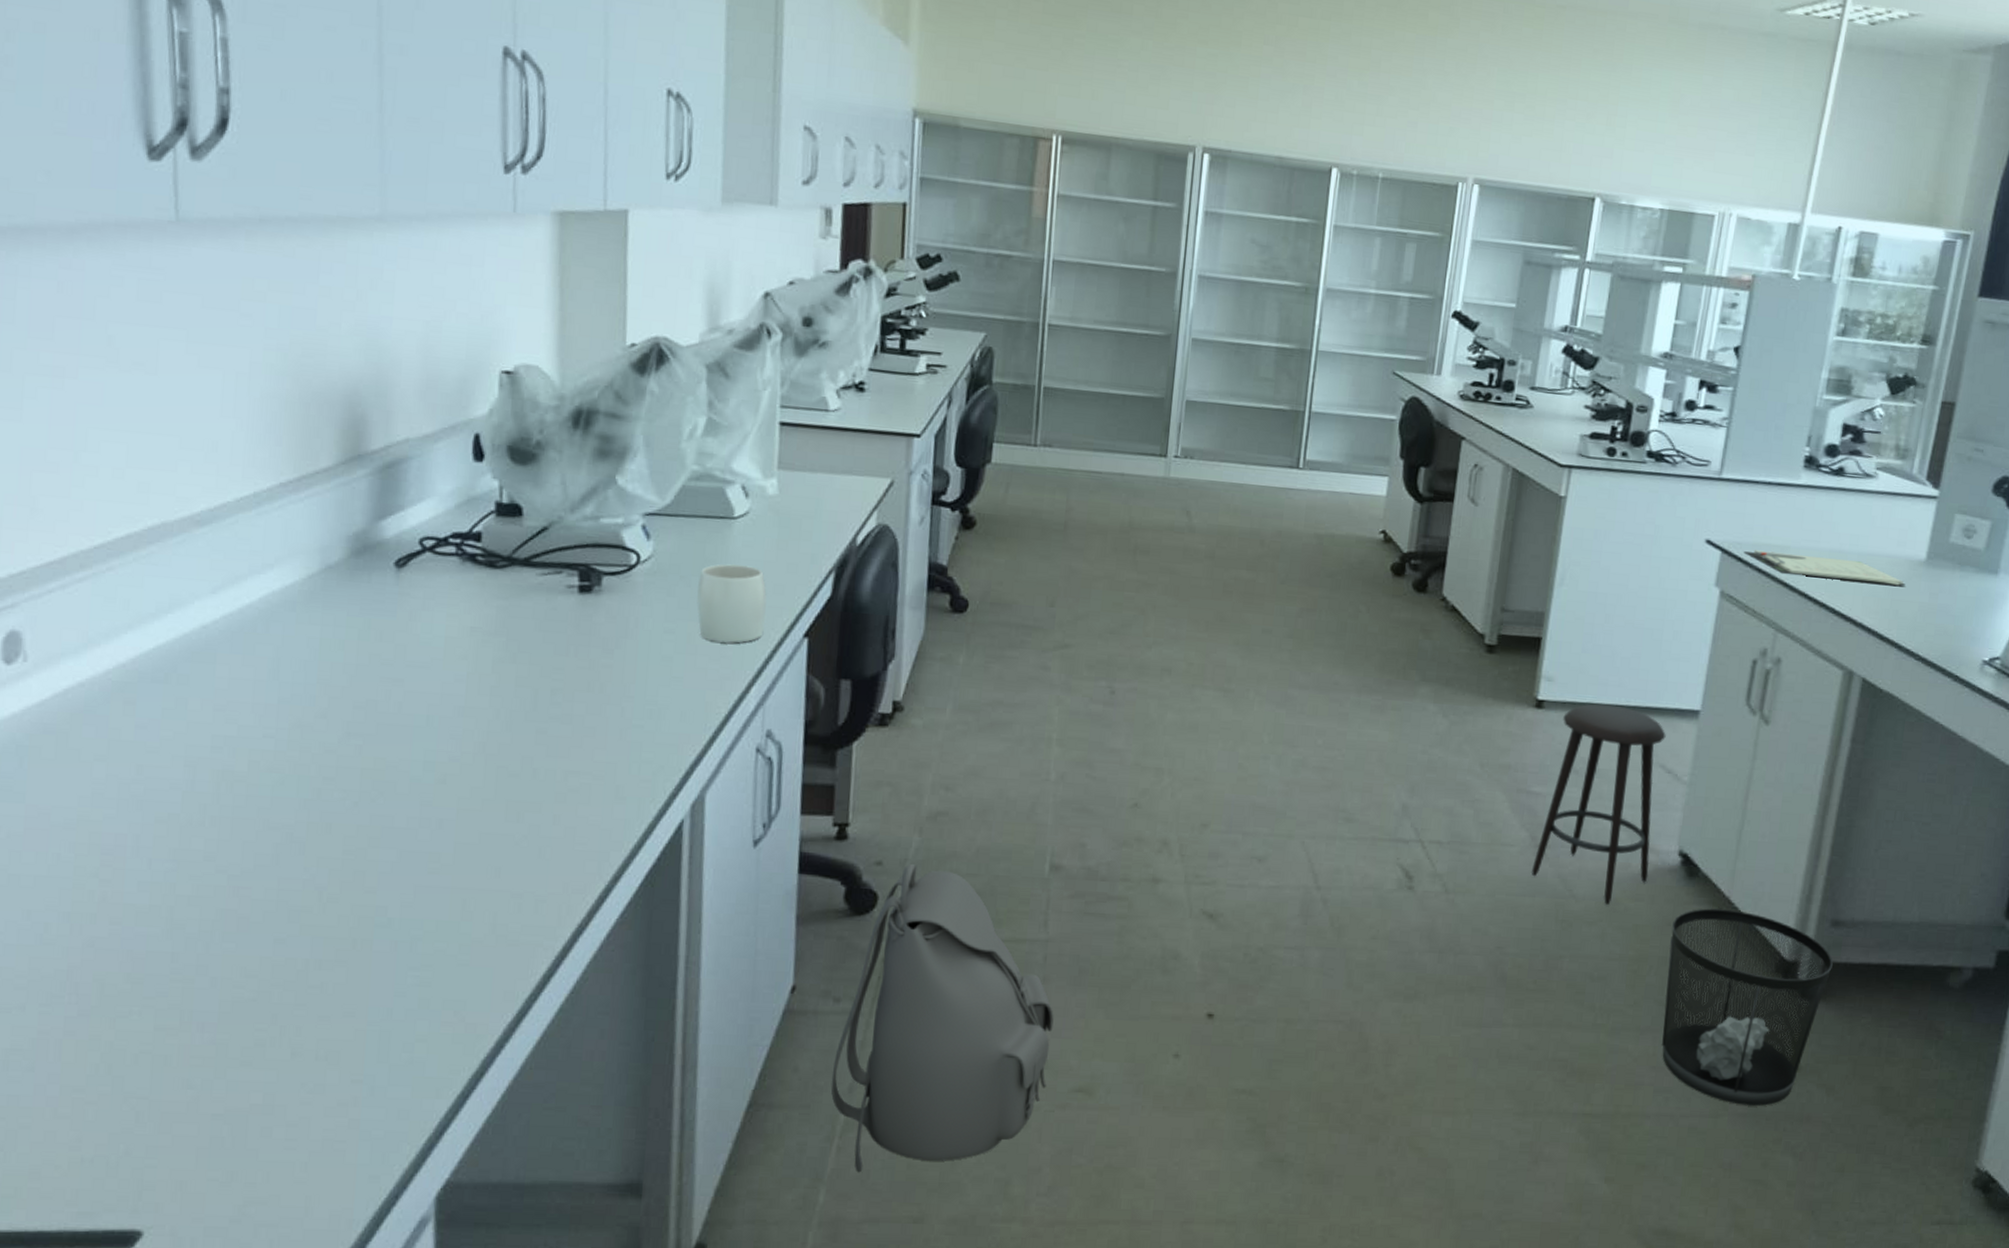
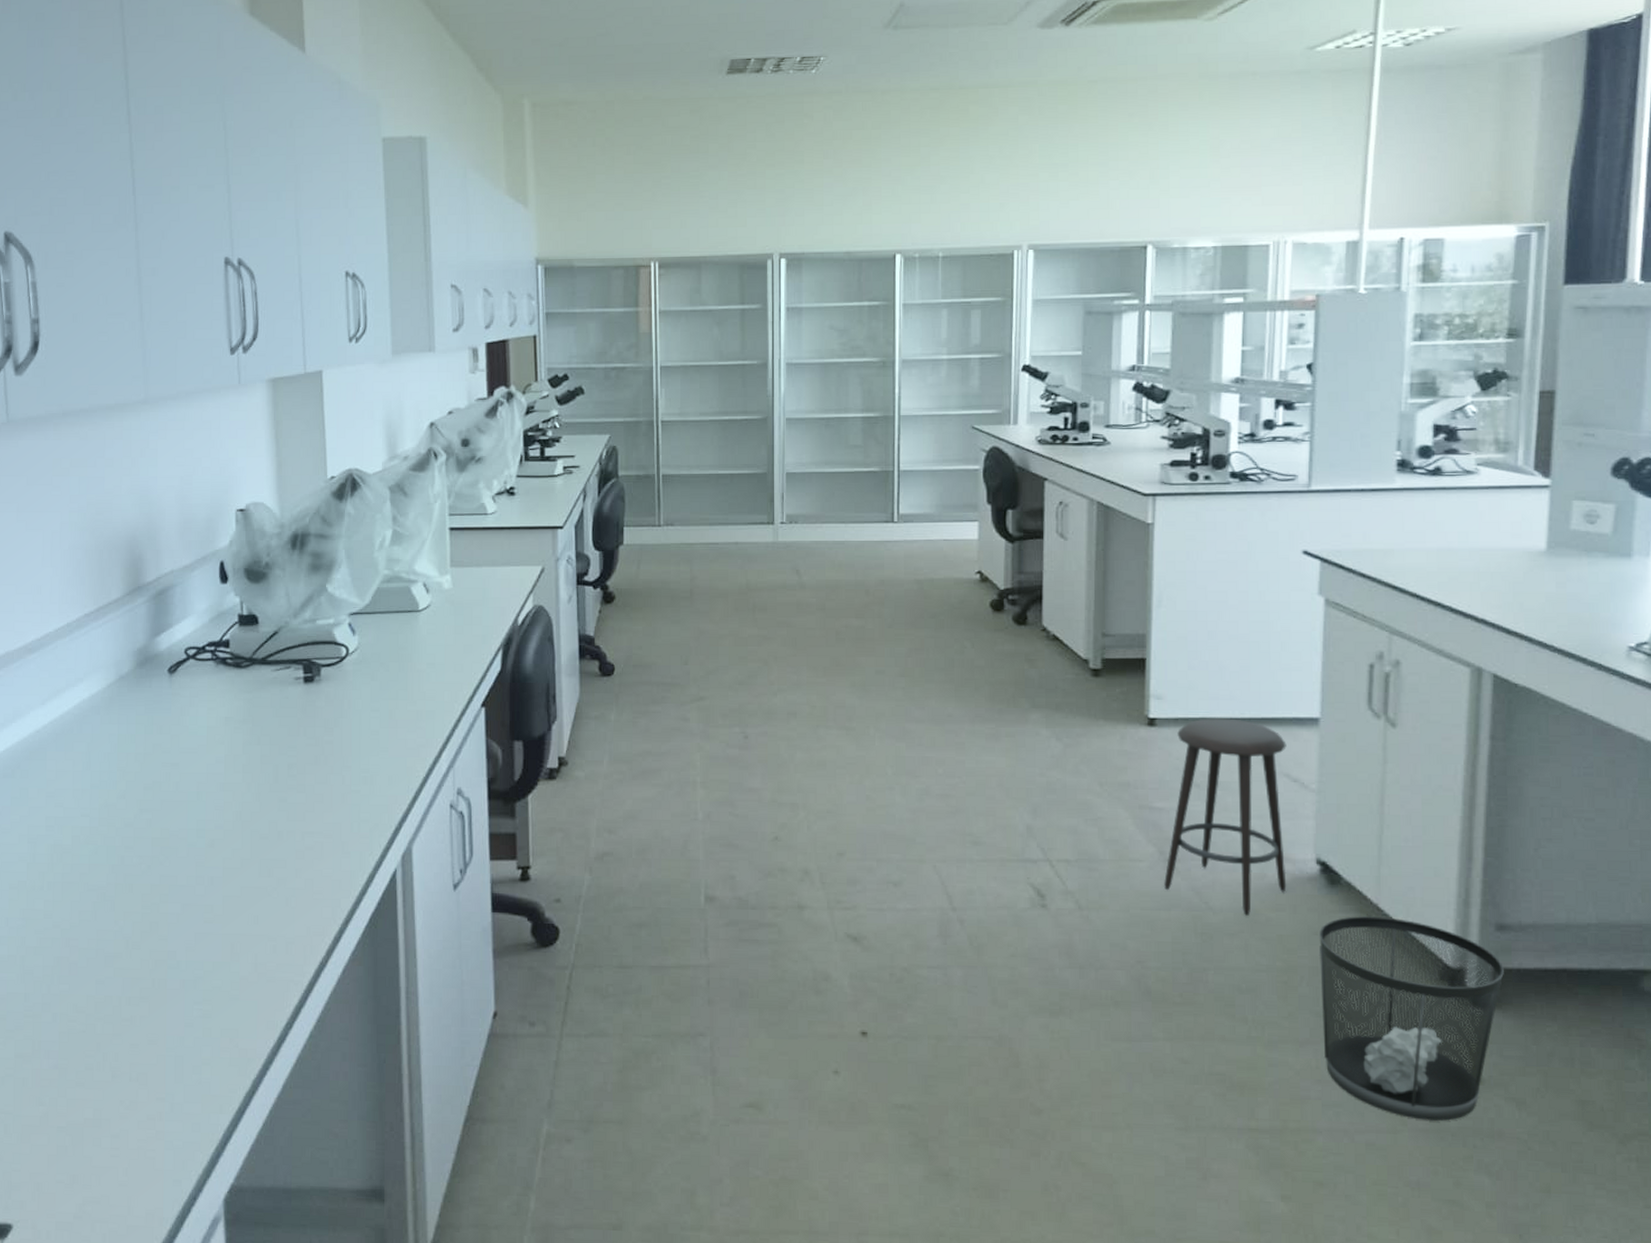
mug: present [697,564,767,643] -> none [395,650,449,716]
backpack: present [831,863,1054,1173] -> none [533,899,721,1182]
clipboard: present [1743,550,1906,586] -> none [1344,556,1527,578]

